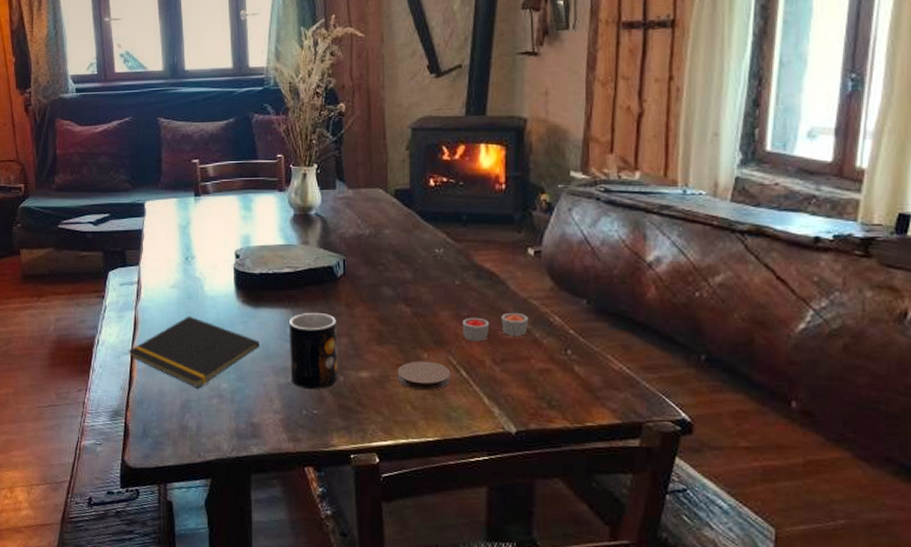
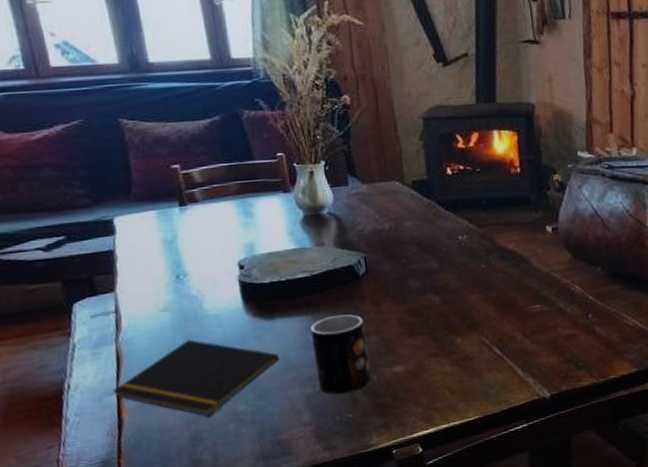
coaster: present [397,361,451,391] -> none [432,344,486,375]
candle: present [461,312,529,342] -> none [491,287,553,320]

